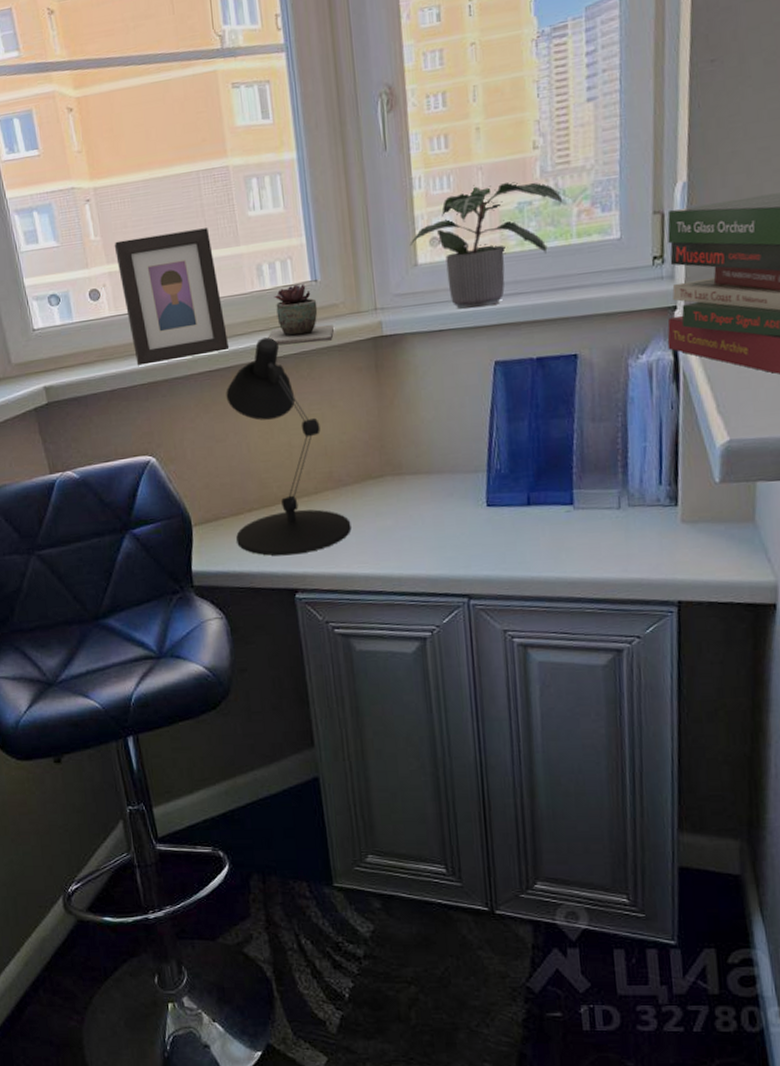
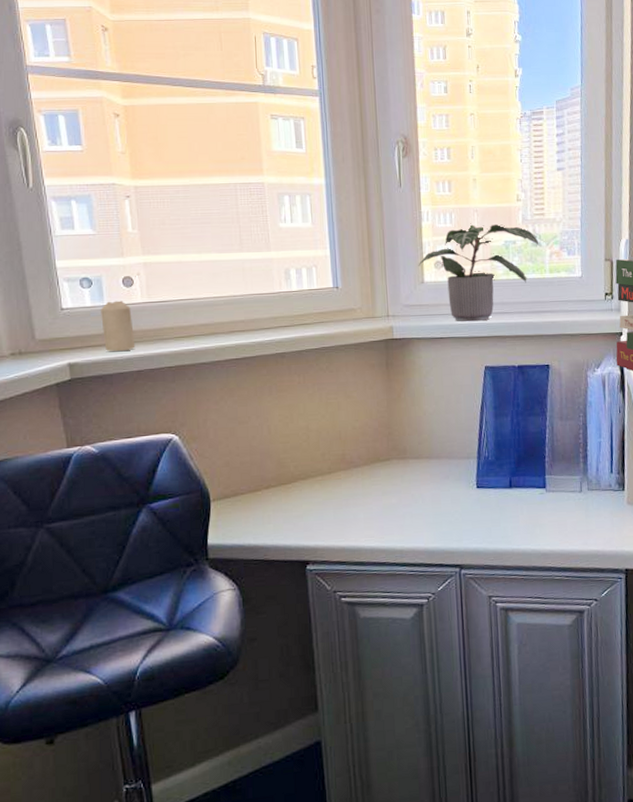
candle: none [70,316,107,372] -> present [101,300,136,352]
picture frame: present [114,228,230,366] -> none [151,233,256,350]
desk lamp: present [226,337,351,556] -> none [250,333,360,530]
succulent plant: present [268,283,334,346] -> none [292,288,351,341]

